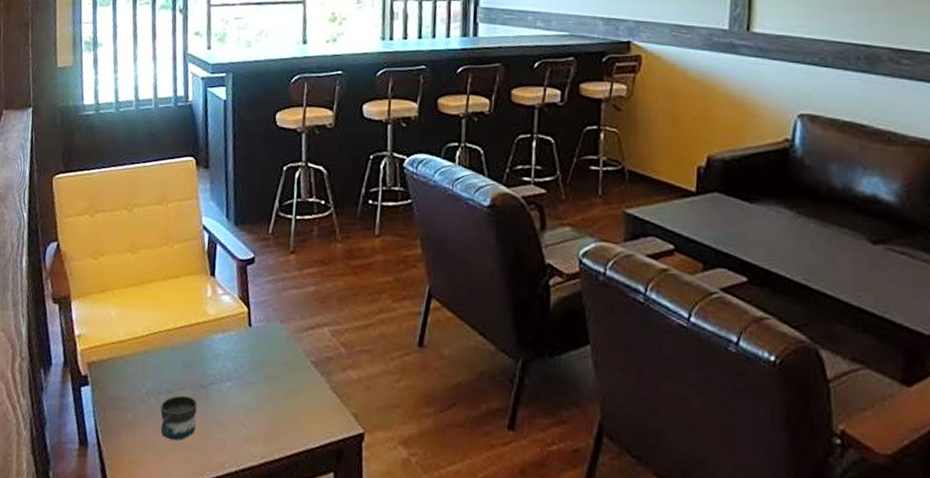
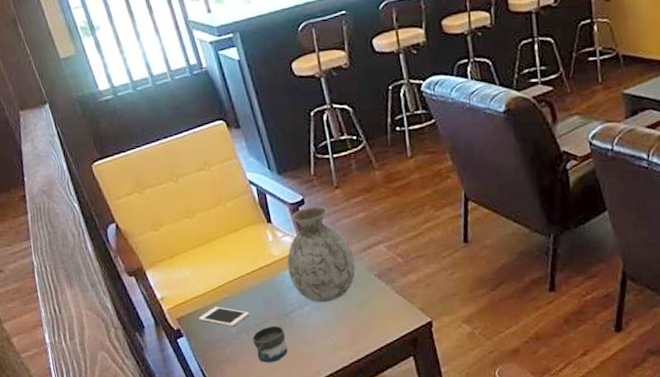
cell phone: none [110,358,166,386] -> present [198,306,250,326]
vase: none [218,267,294,382] -> present [287,205,356,303]

